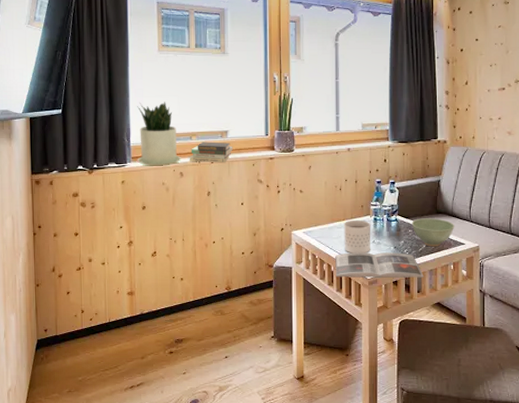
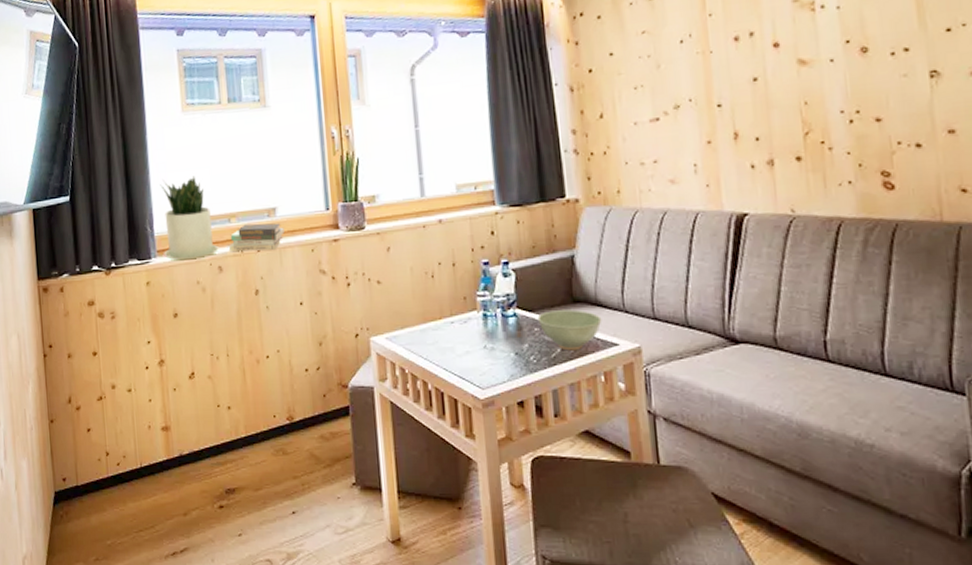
magazine: present [335,252,424,278] -> none [432,361,562,399]
mug: present [344,220,371,254] -> none [440,317,481,365]

